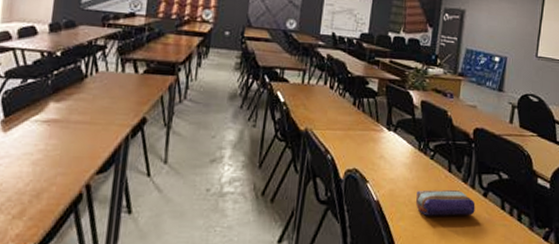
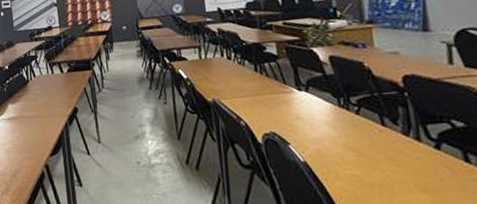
pencil case: present [416,189,476,216] -> none [348,144,429,174]

